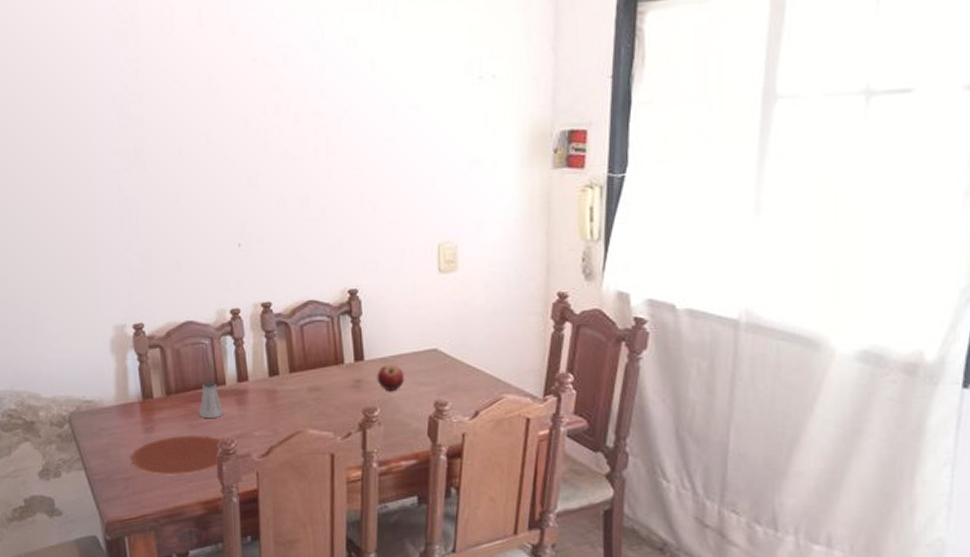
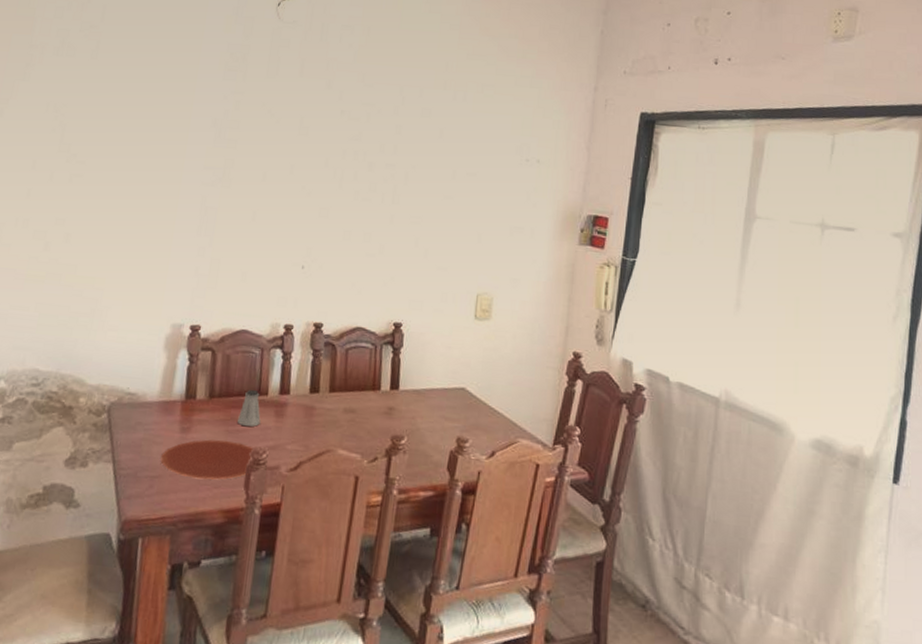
fruit: present [376,364,405,392] -> none [408,396,434,423]

